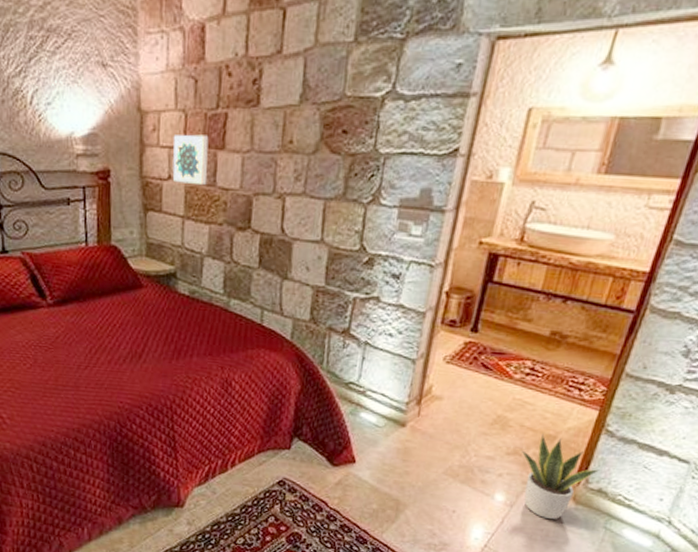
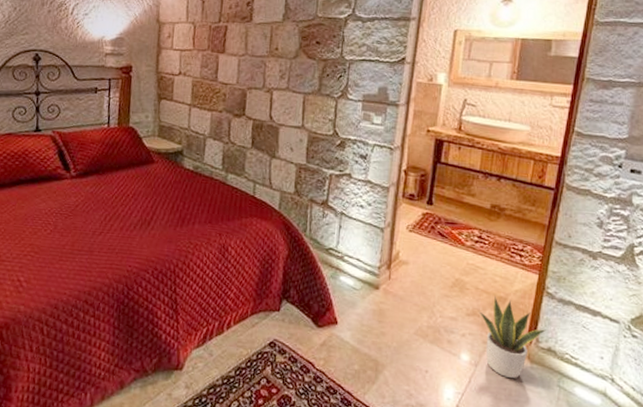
wall art: present [172,134,209,186] -> none [182,41,212,81]

